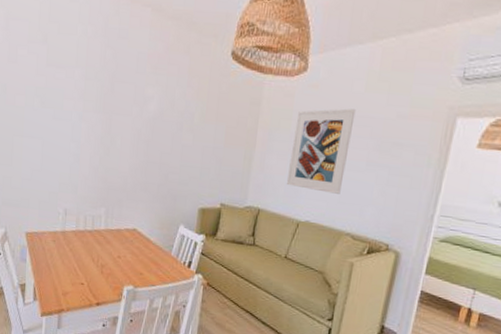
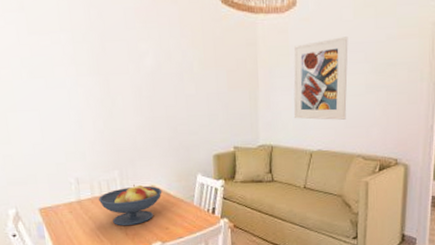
fruit bowl: none [82,225,143,265] -> present [99,185,162,226]

